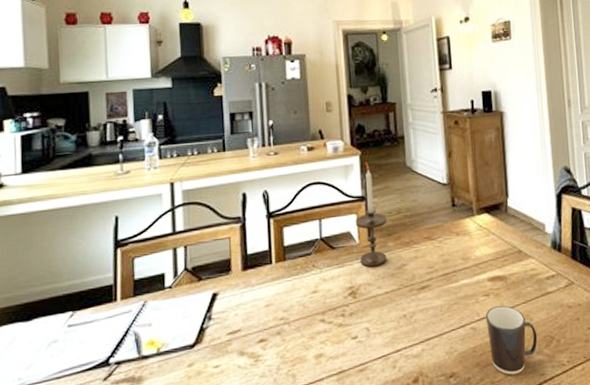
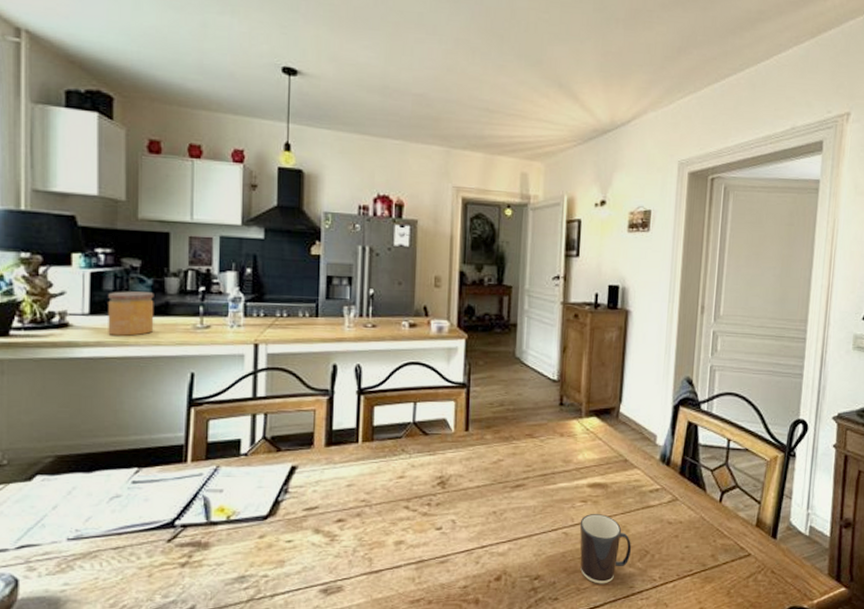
jar: none [37,147,80,190] -> present [108,291,154,336]
candlestick: present [355,162,387,268] -> none [453,347,488,459]

